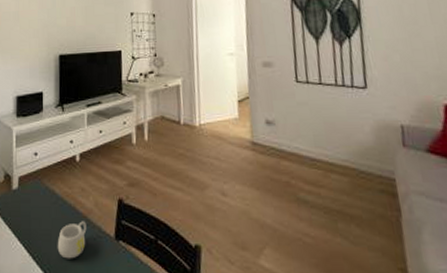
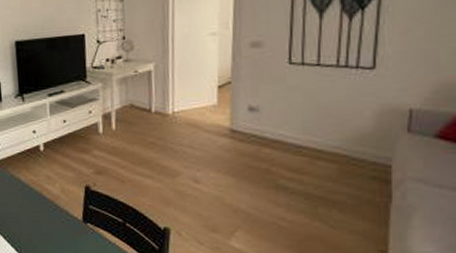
mug: present [57,221,87,259] -> none [26,206,54,239]

